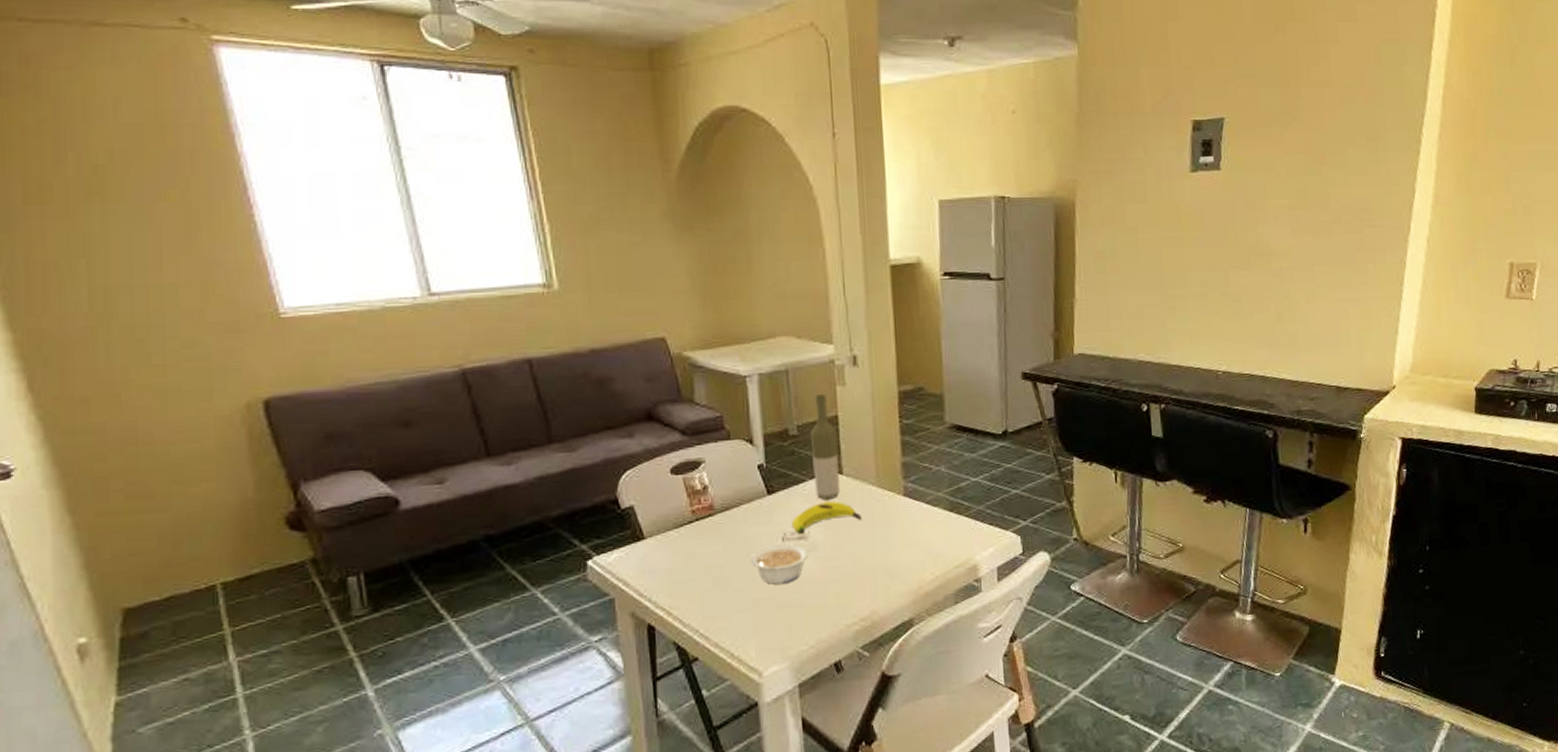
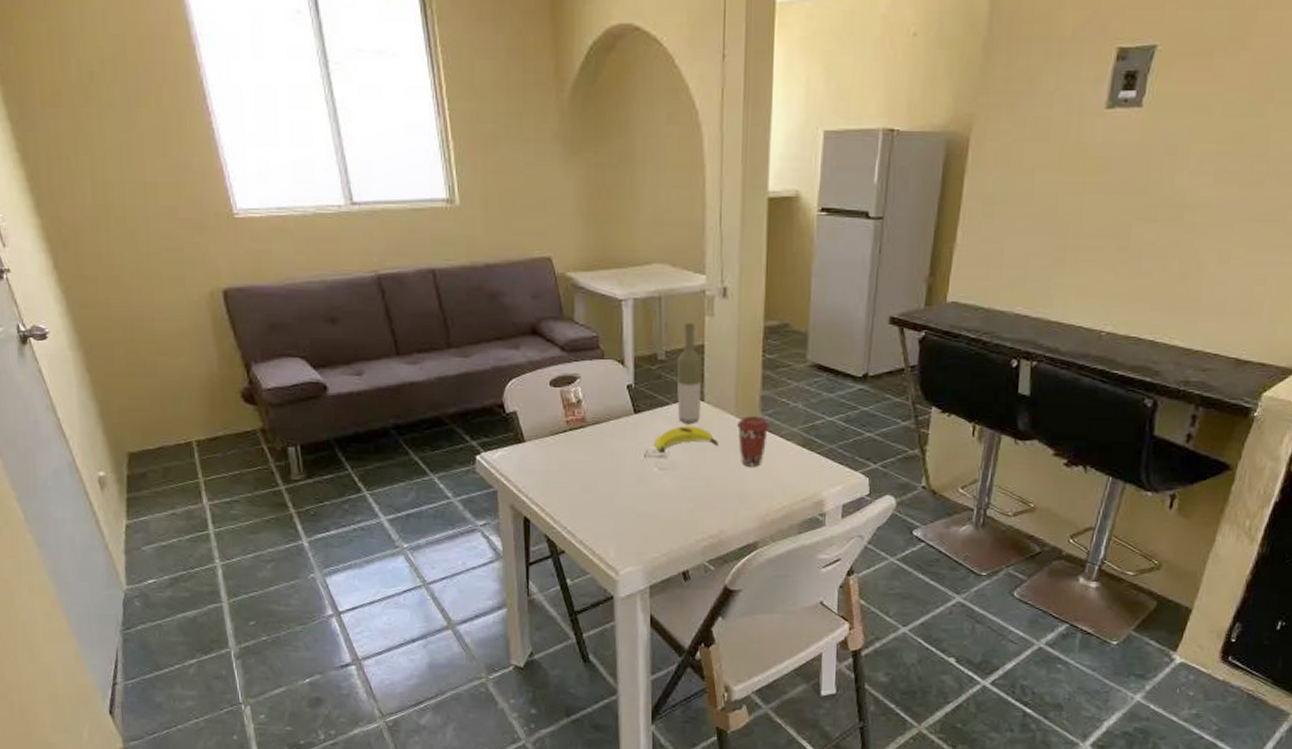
legume: present [750,543,809,585] -> none [614,459,667,496]
coffee cup: none [879,484,914,539] -> present [736,416,770,467]

